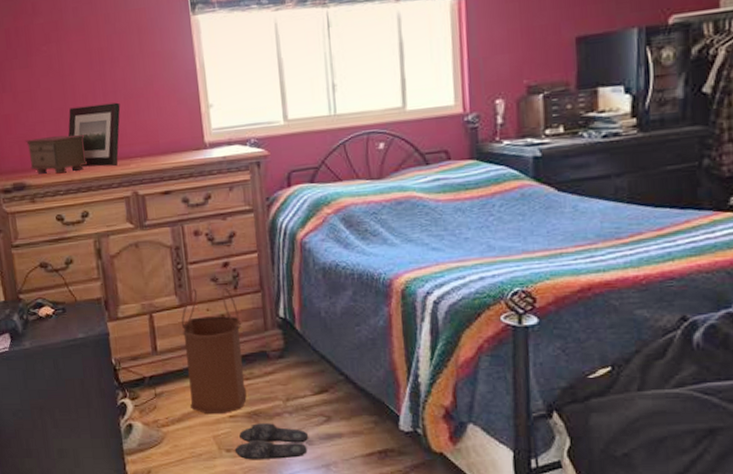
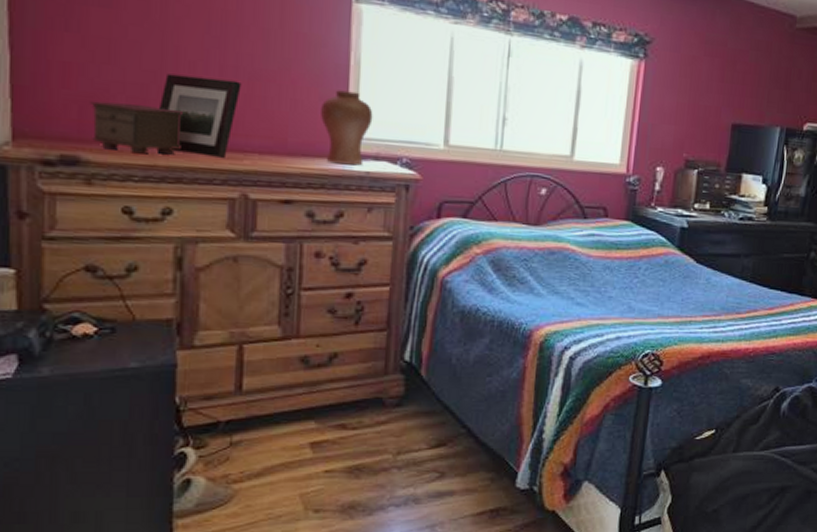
vase: none [179,90,222,155] -> present [319,90,373,166]
basket: present [181,287,247,414] -> none [276,320,358,469]
slippers: present [235,423,308,460] -> none [326,479,416,522]

